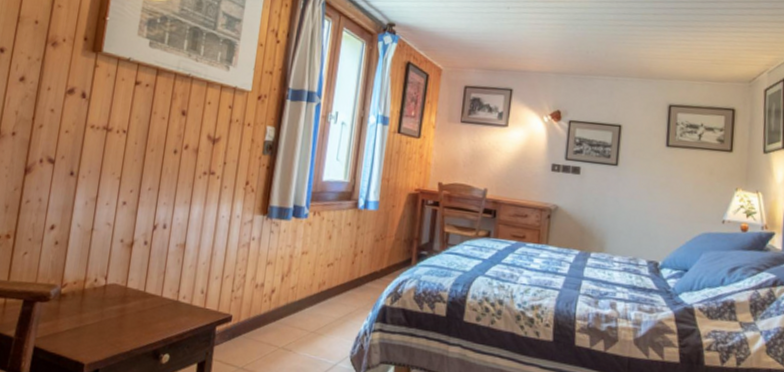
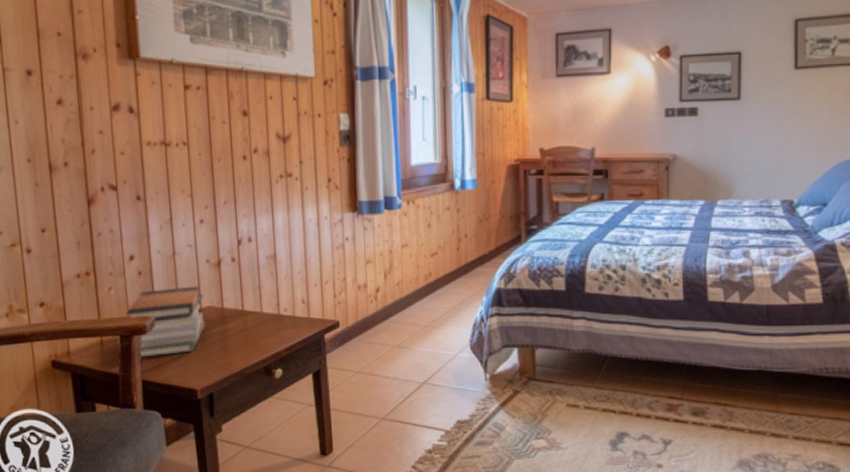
book stack: none [34,260,112,326] -> present [126,286,206,358]

